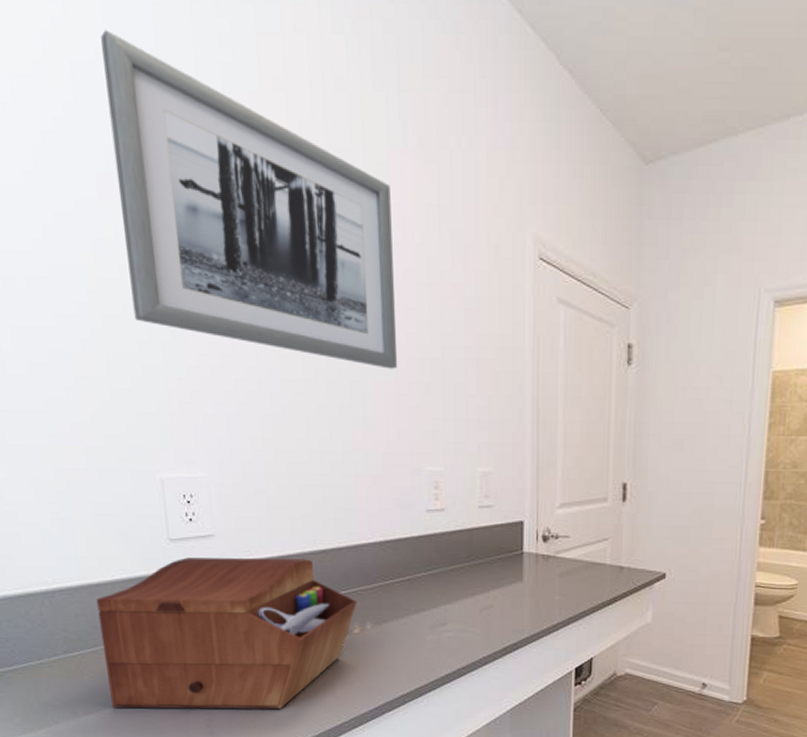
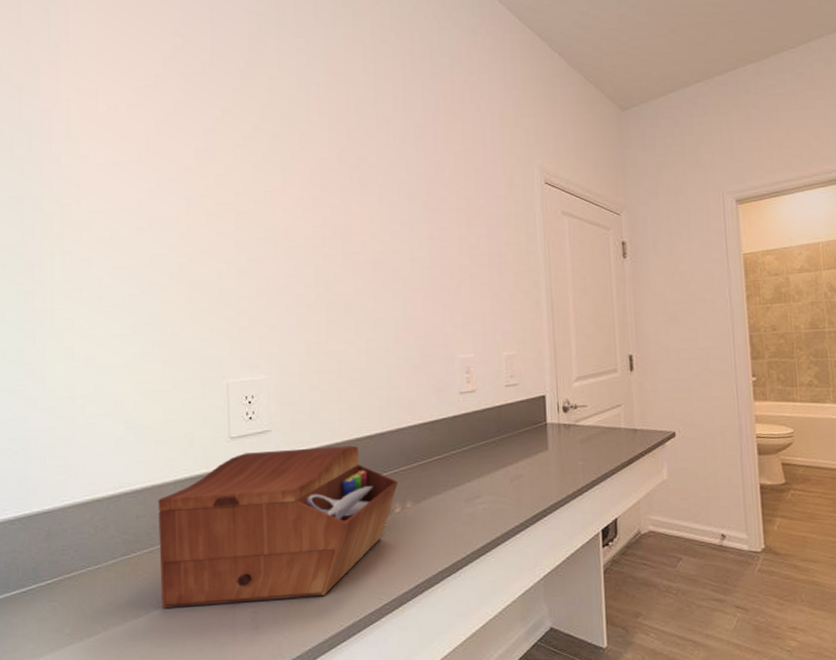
wall art: present [101,29,398,369] -> none [209,52,433,277]

